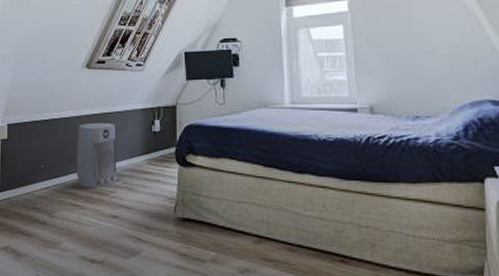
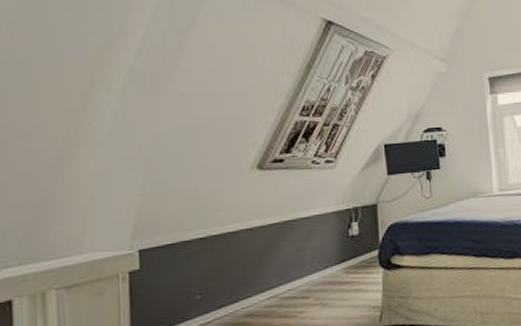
air purifier: present [76,122,118,189] -> none [248,232,308,313]

